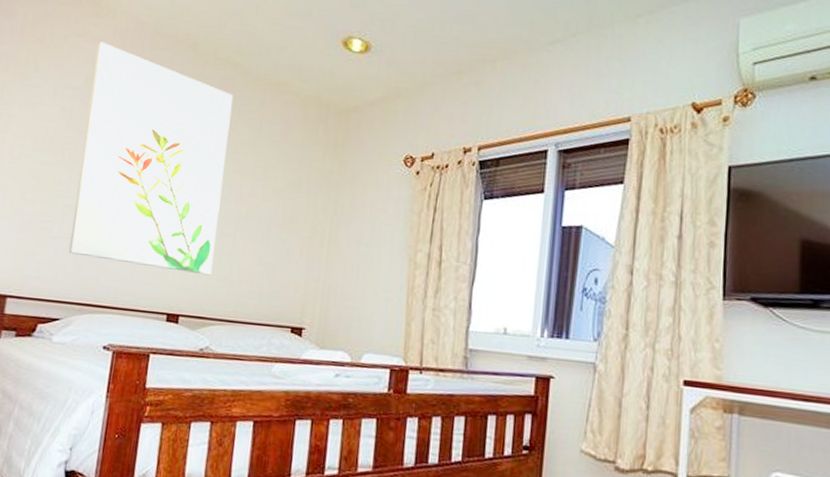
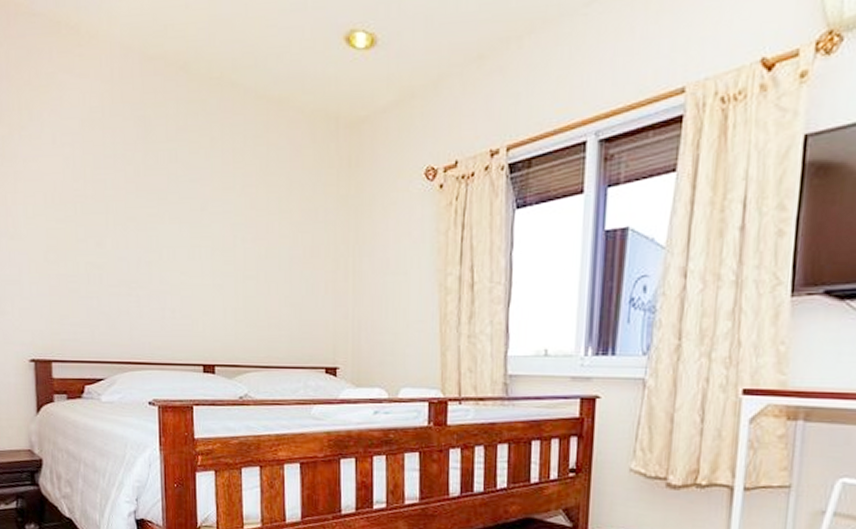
wall art: present [68,41,234,276] -> none [86,75,240,322]

